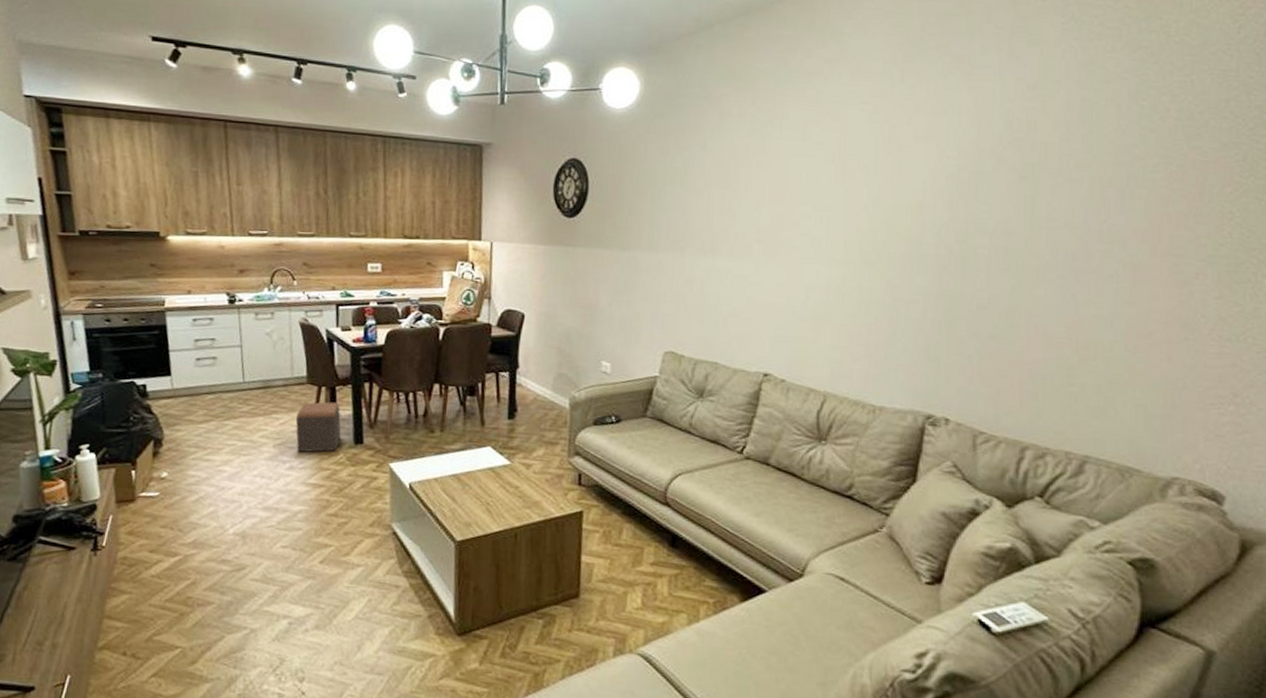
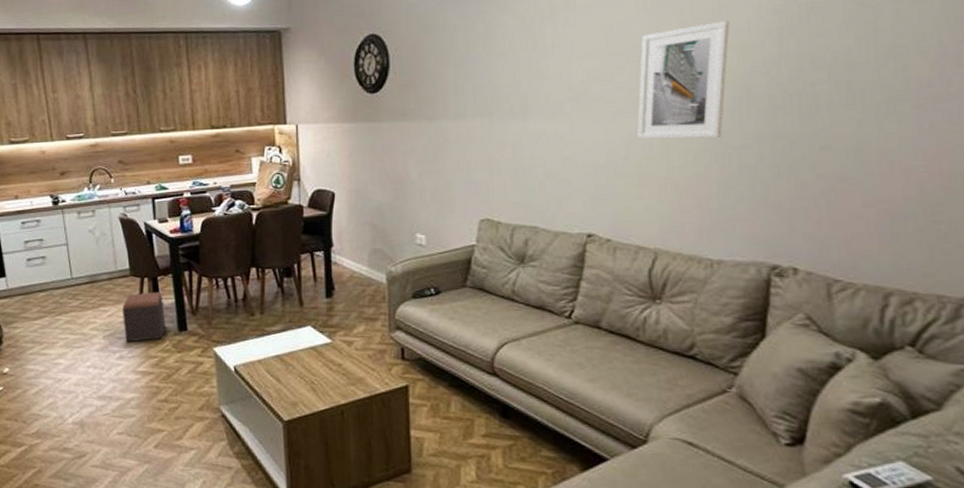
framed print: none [817,180,908,292] -> present [637,20,730,140]

